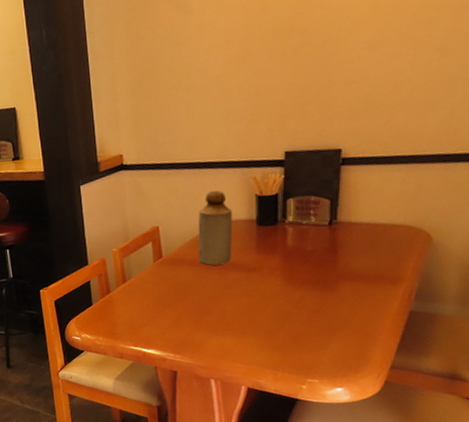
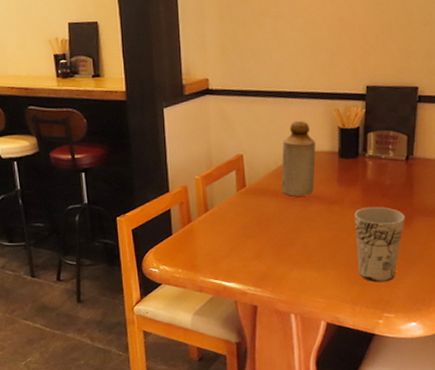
cup: none [275,273,329,348] -> present [355,206,405,283]

